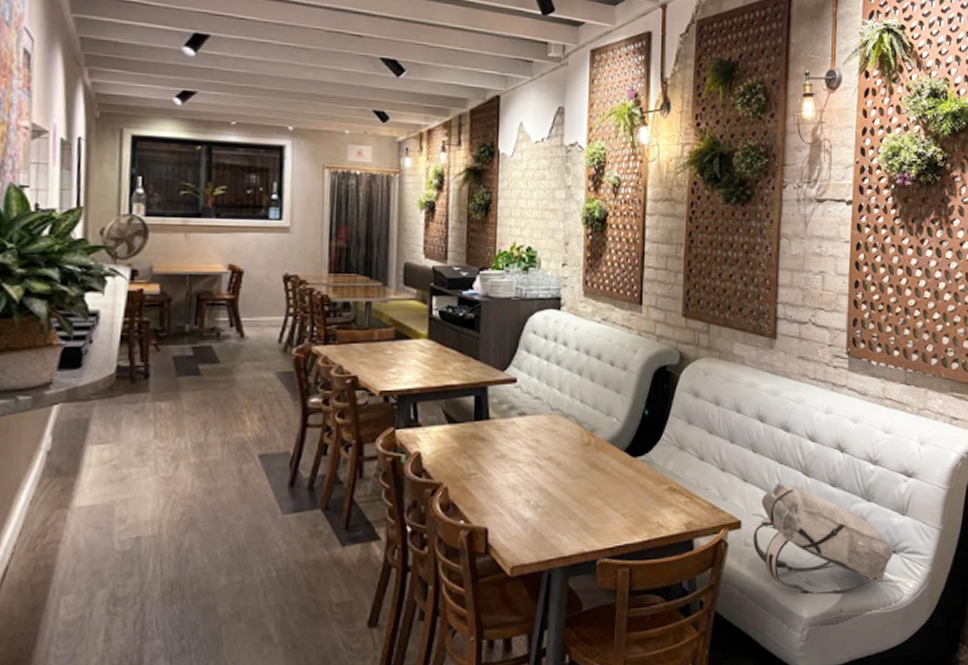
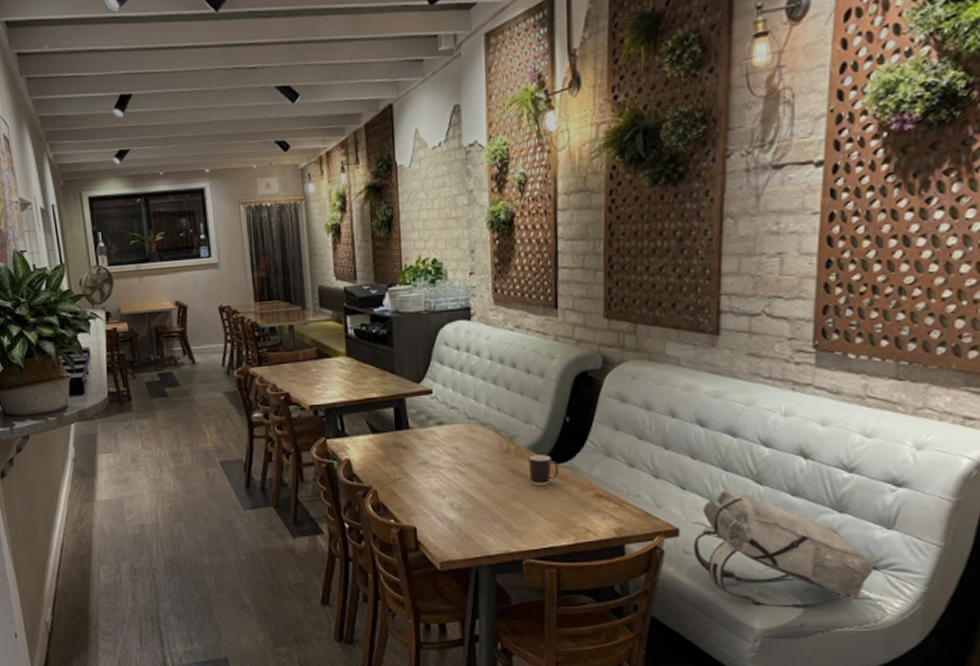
mug: none [607,448,636,479] -> present [528,455,559,485]

